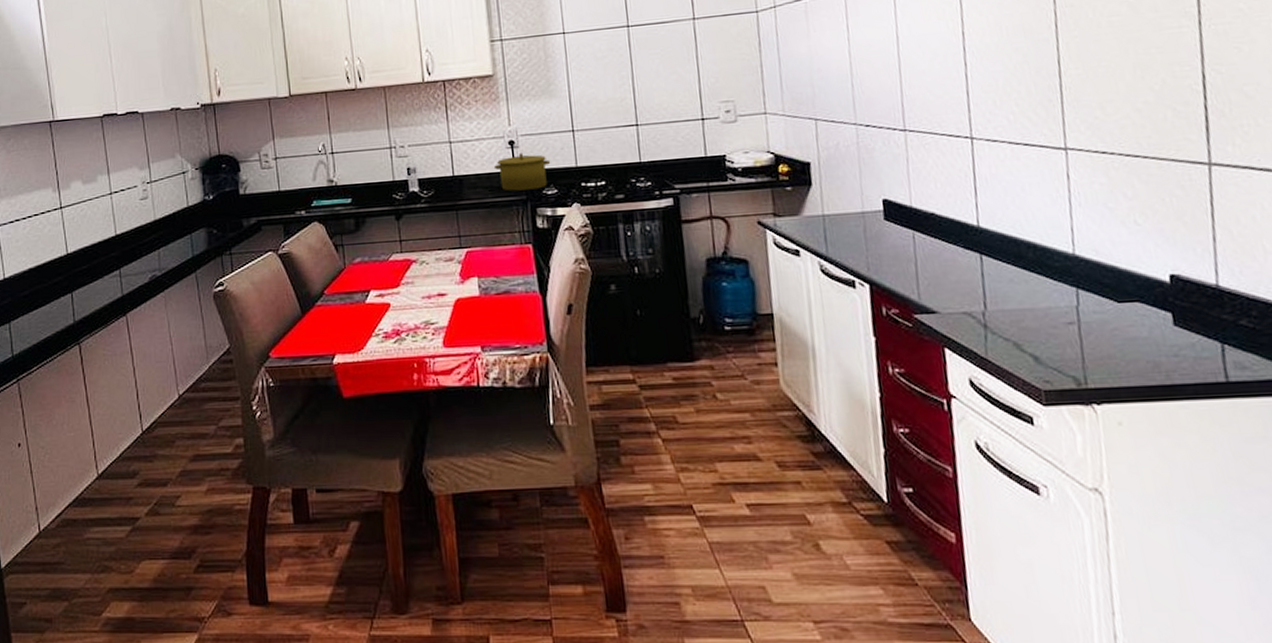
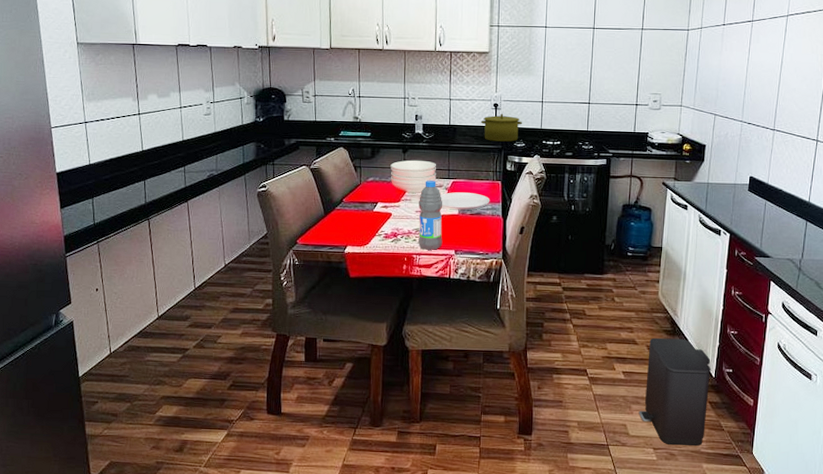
bowl: none [381,227,445,273] -> present [390,160,437,193]
water bottle: none [424,252,464,351] -> present [417,179,443,251]
plate: none [452,264,521,291] -> present [440,192,490,211]
pedal bin: none [778,446,889,613] -> present [638,337,711,446]

